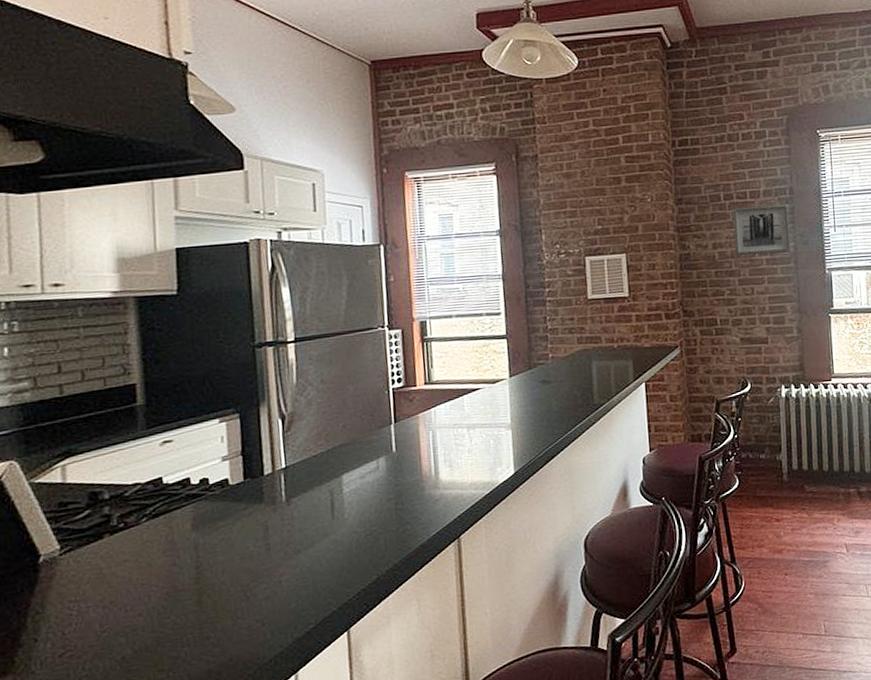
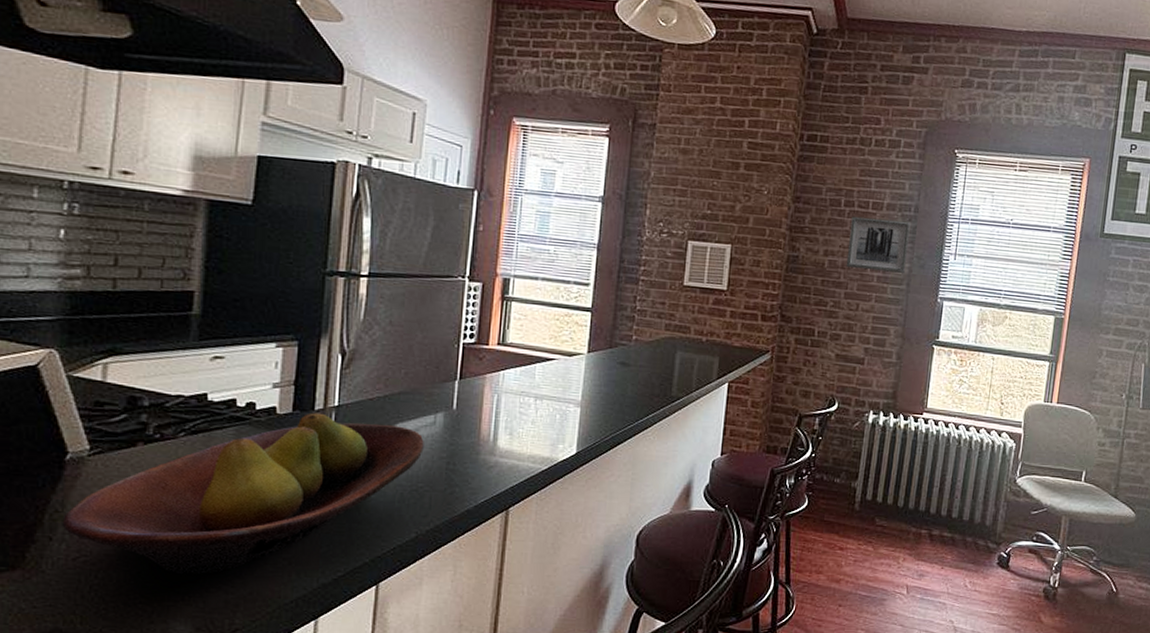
fruit bowl: none [44,476,372,653] -> present [62,412,424,575]

